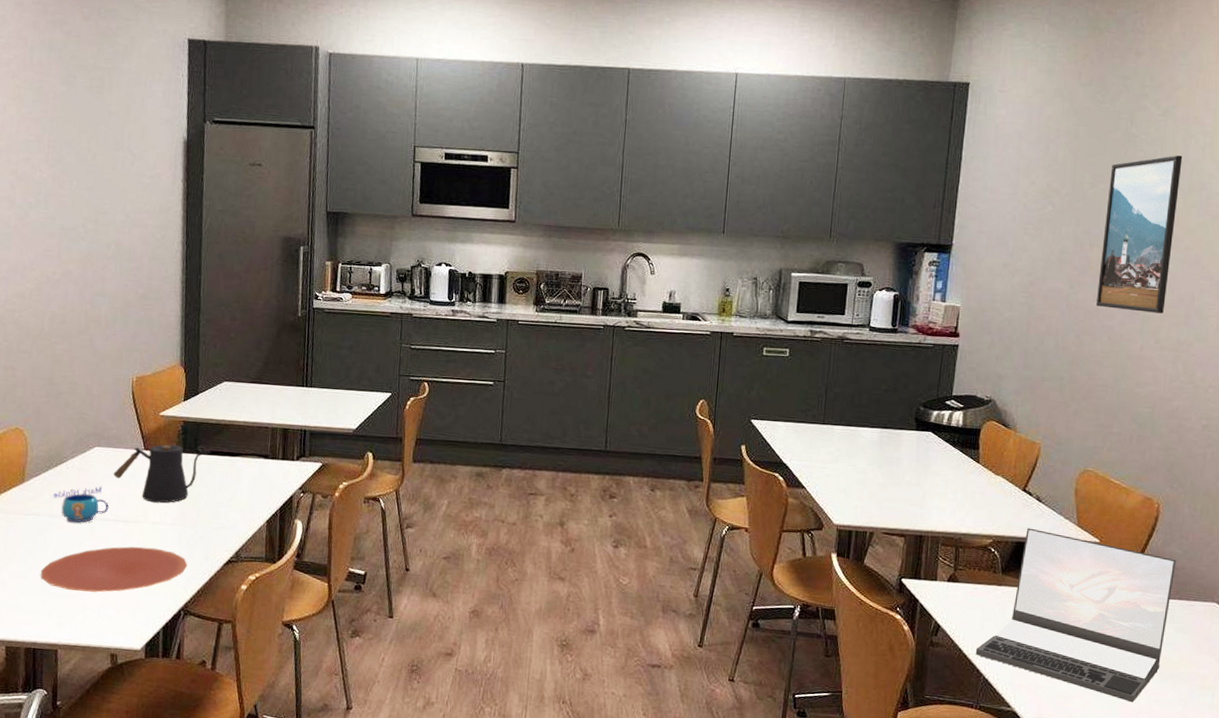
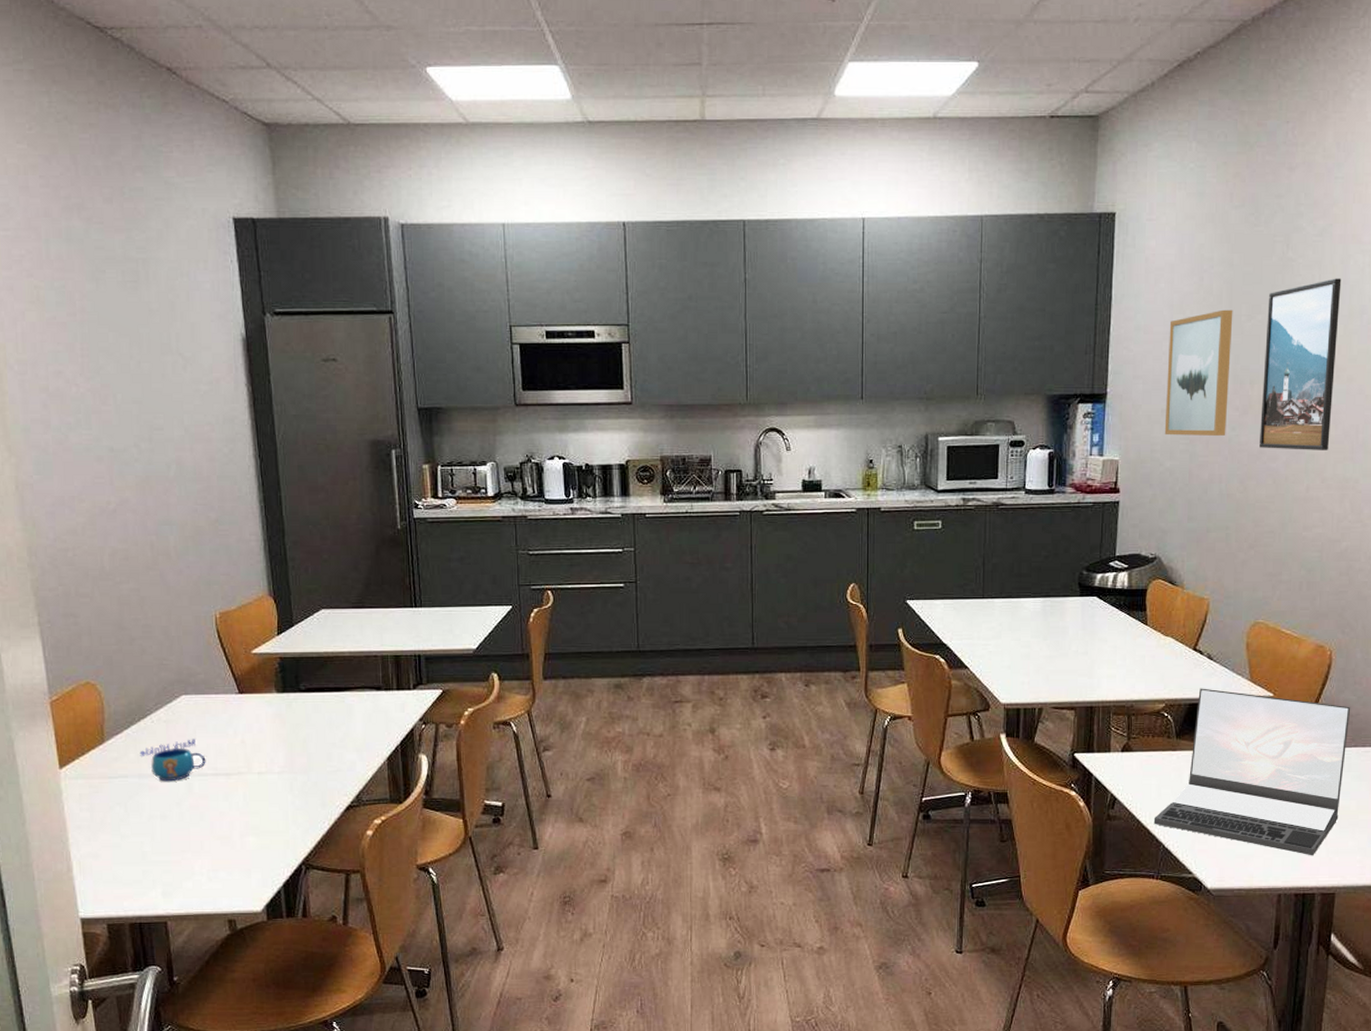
plate: present [40,546,188,593] -> none [136,800,304,857]
kettle: present [113,444,211,503] -> none [206,684,316,750]
wall art: none [1005,176,1077,292] -> present [1164,309,1233,436]

